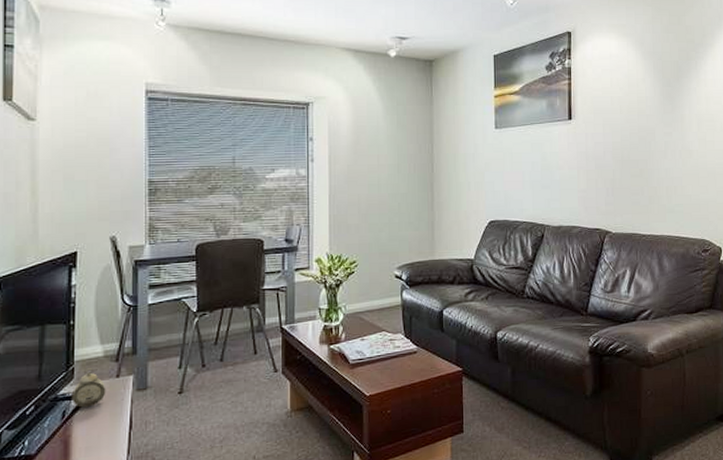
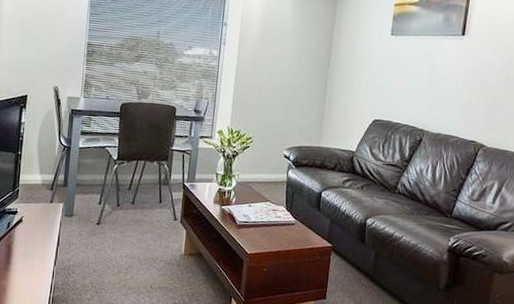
alarm clock: present [71,368,106,408] -> none [15,191,42,223]

